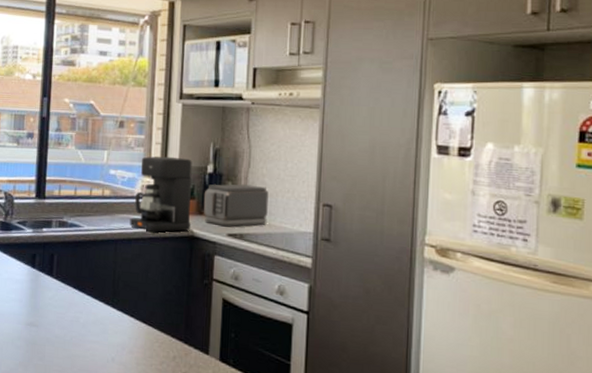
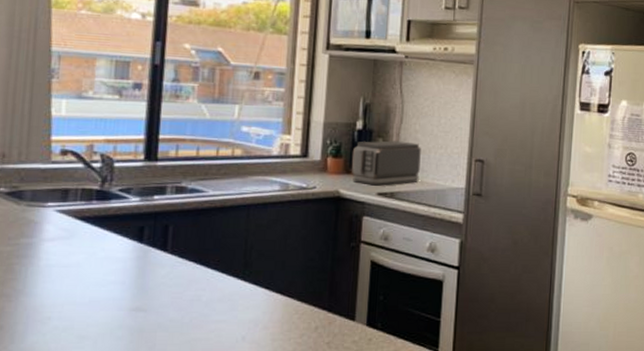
coffee maker: present [129,156,193,232] -> none [265,111,340,194]

